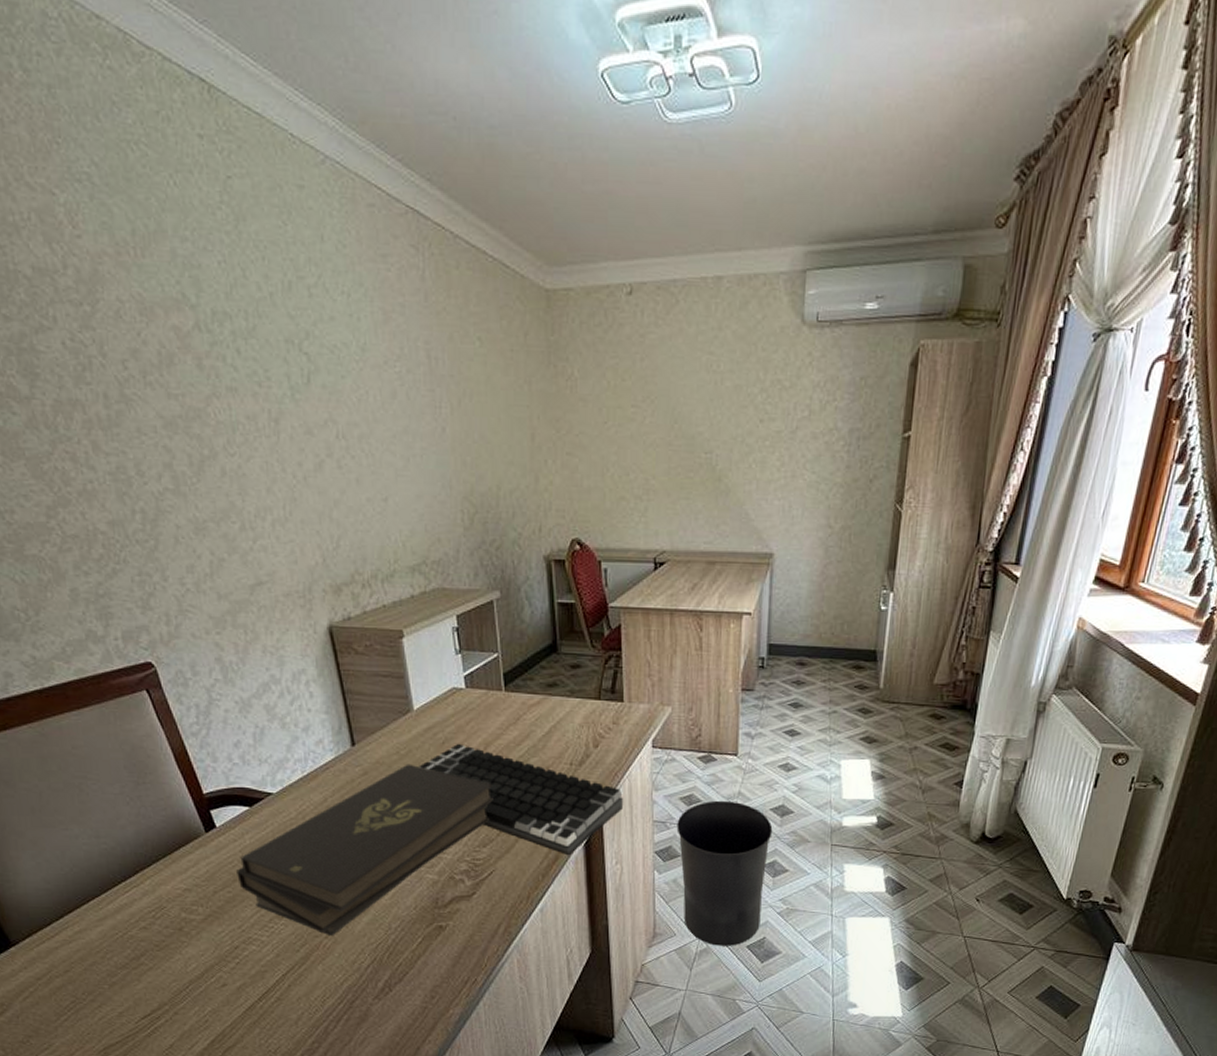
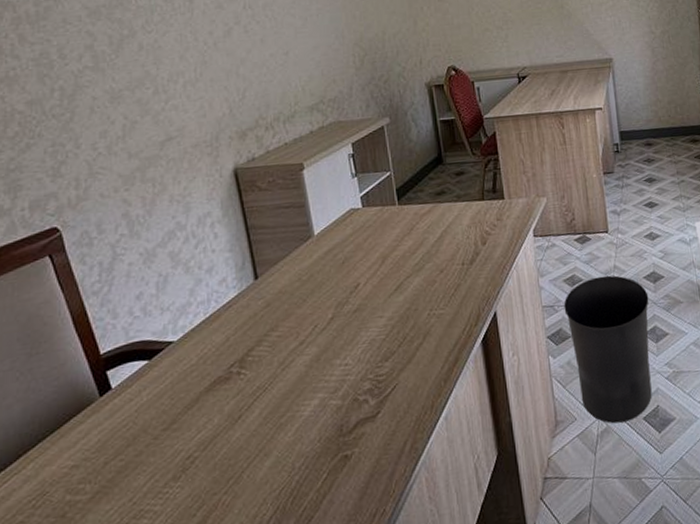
book: present [237,763,493,937] -> none [131,288,393,491]
computer keyboard: present [419,743,623,856] -> none [320,260,514,356]

